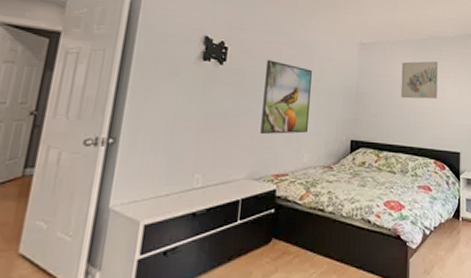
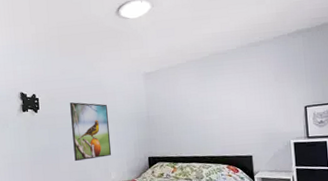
wall art: present [401,61,438,100] -> none [186,76,224,115]

